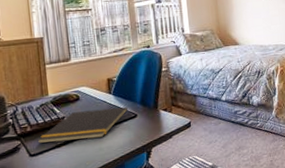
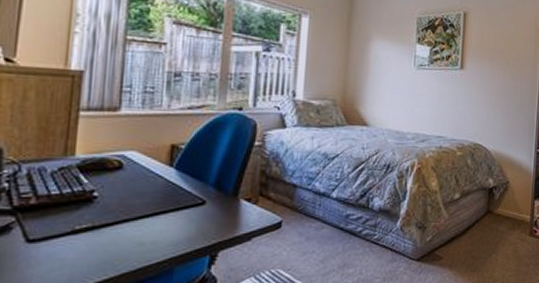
notepad: present [37,107,129,144] -> none [43,186,195,227]

